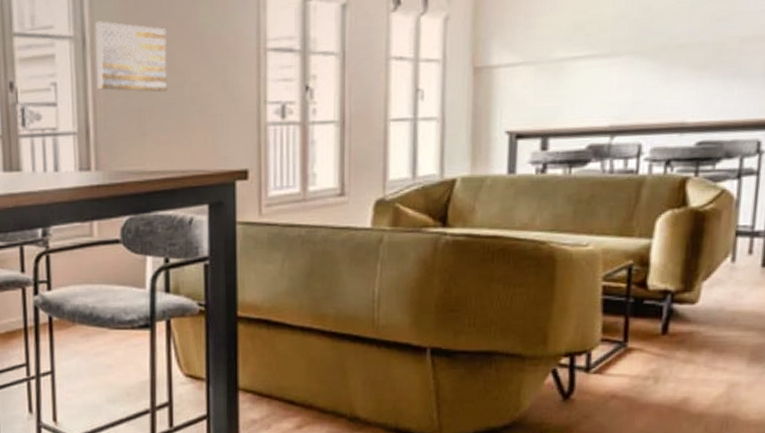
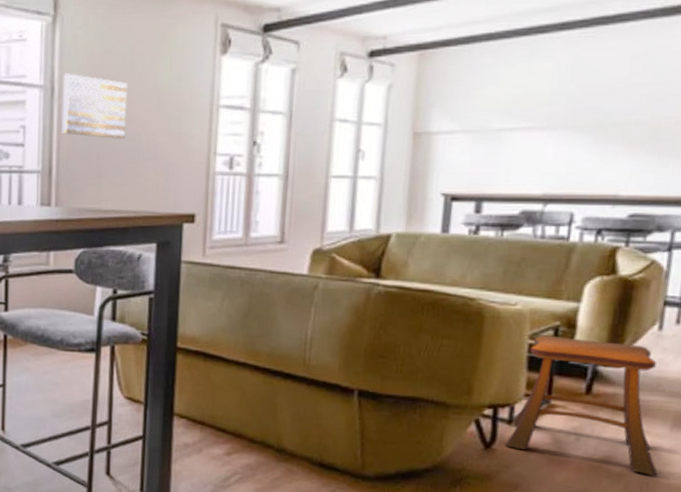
stool: none [583,275,738,414] -> present [505,335,659,476]

